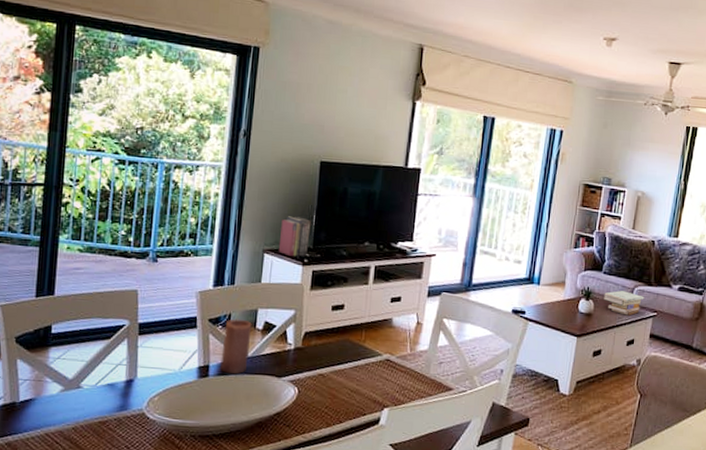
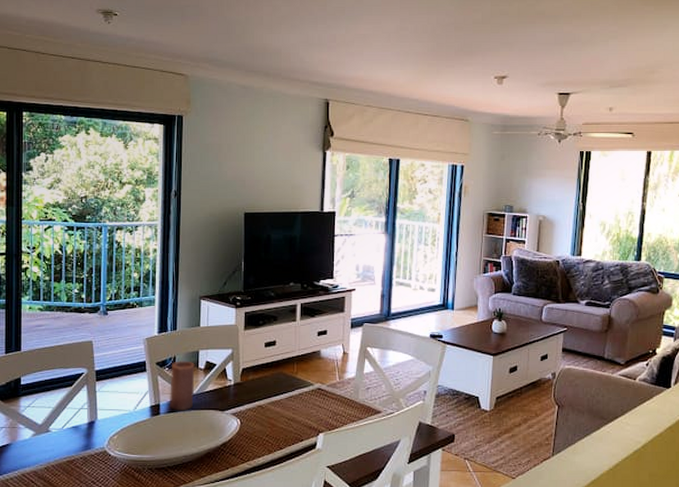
books: present [278,216,311,257] -> none [213,264,240,301]
books: present [604,291,645,316] -> none [515,310,554,332]

